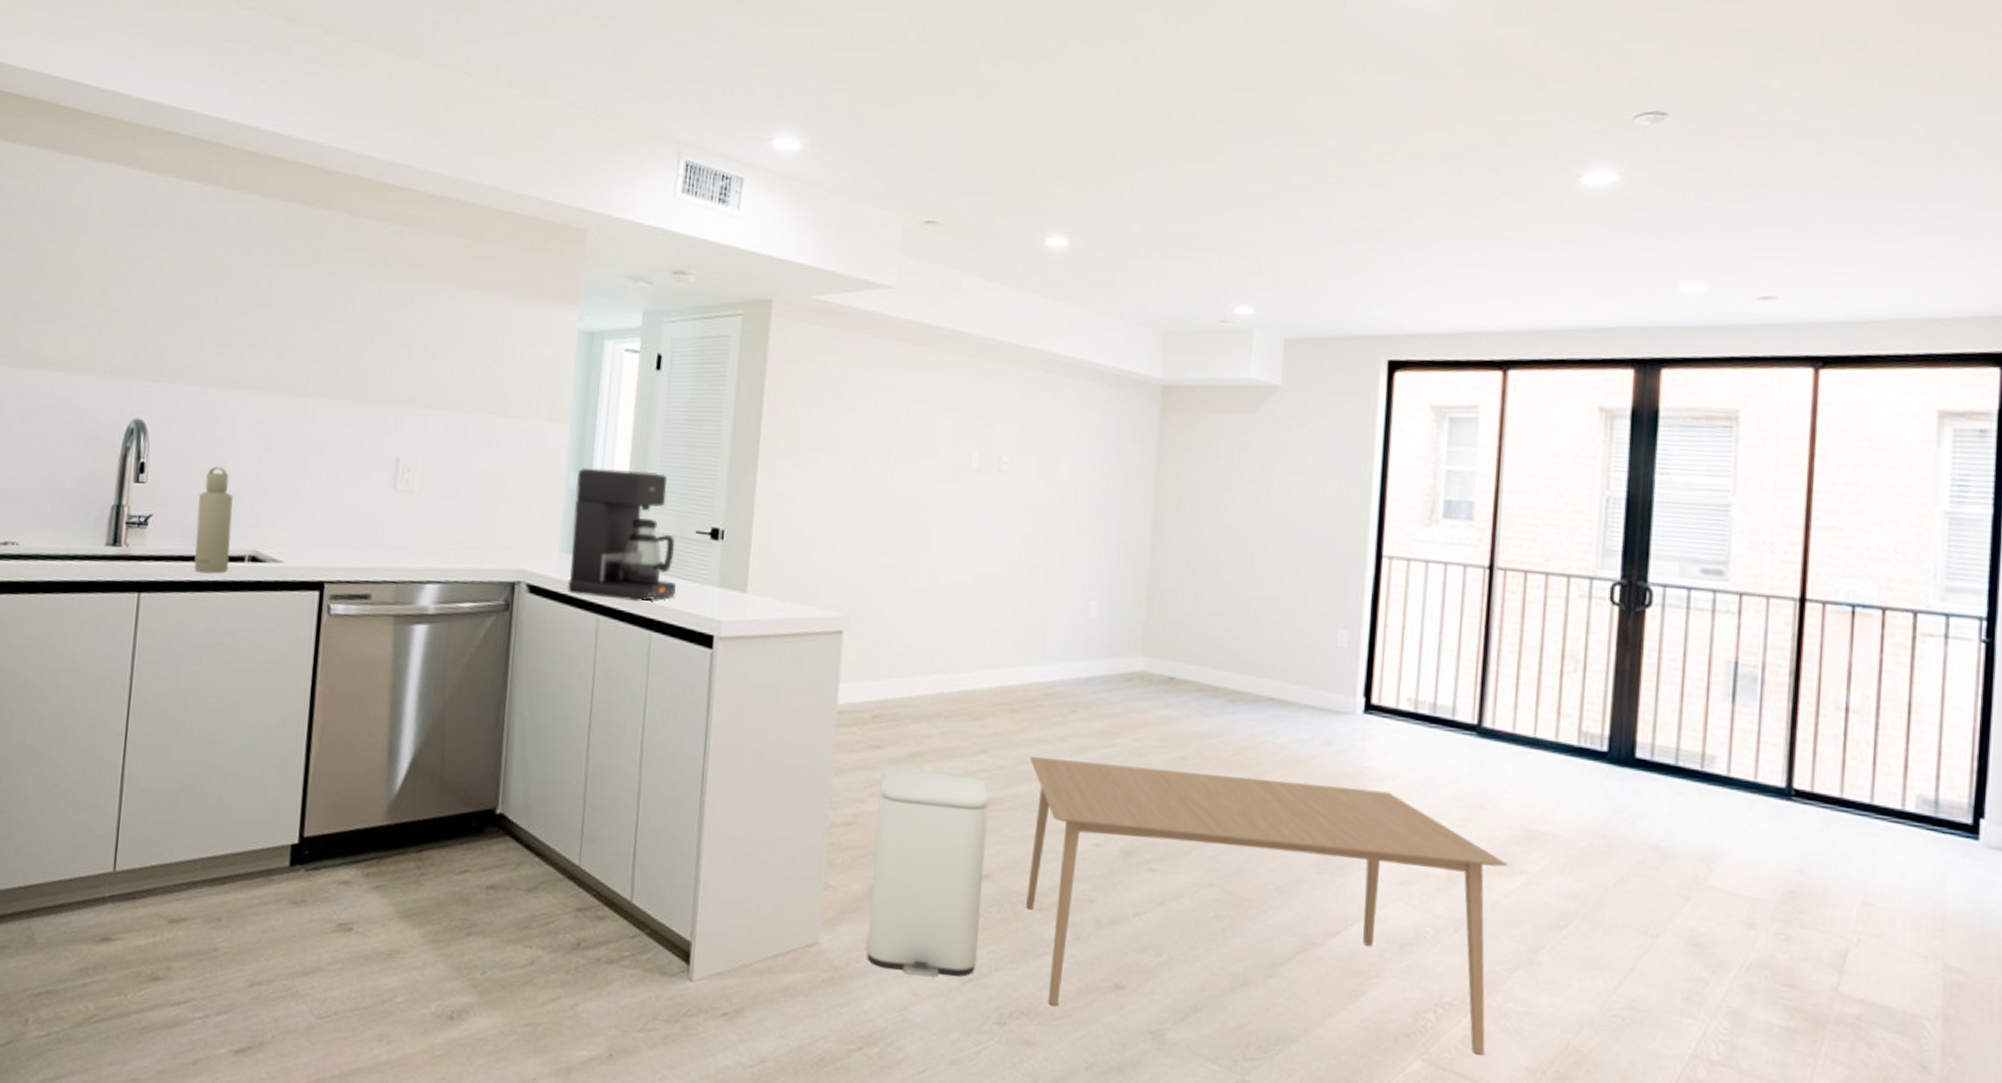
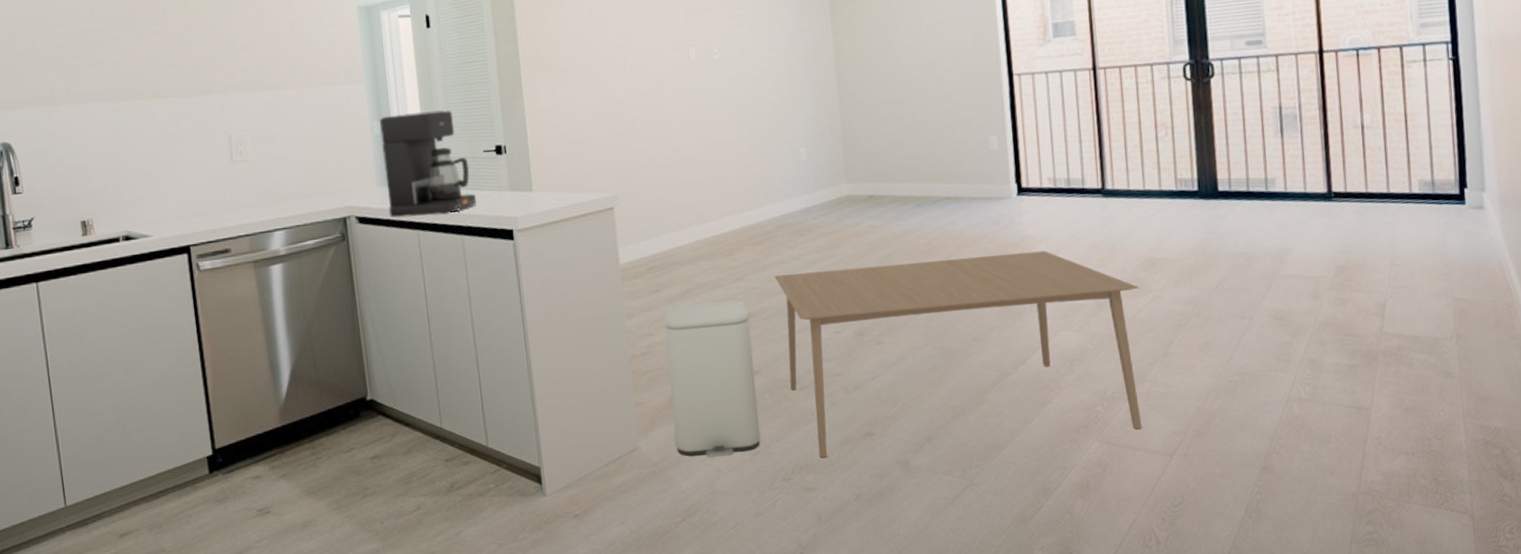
bottle: present [194,466,233,574] -> none [69,169,108,258]

